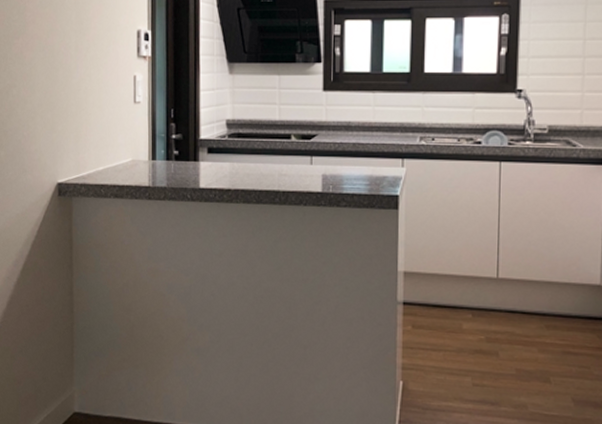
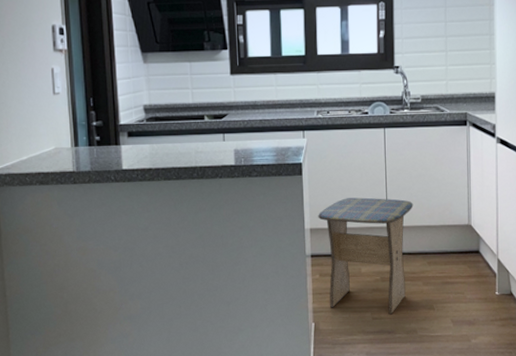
stool: none [414,240,531,383] -> present [318,197,414,315]

